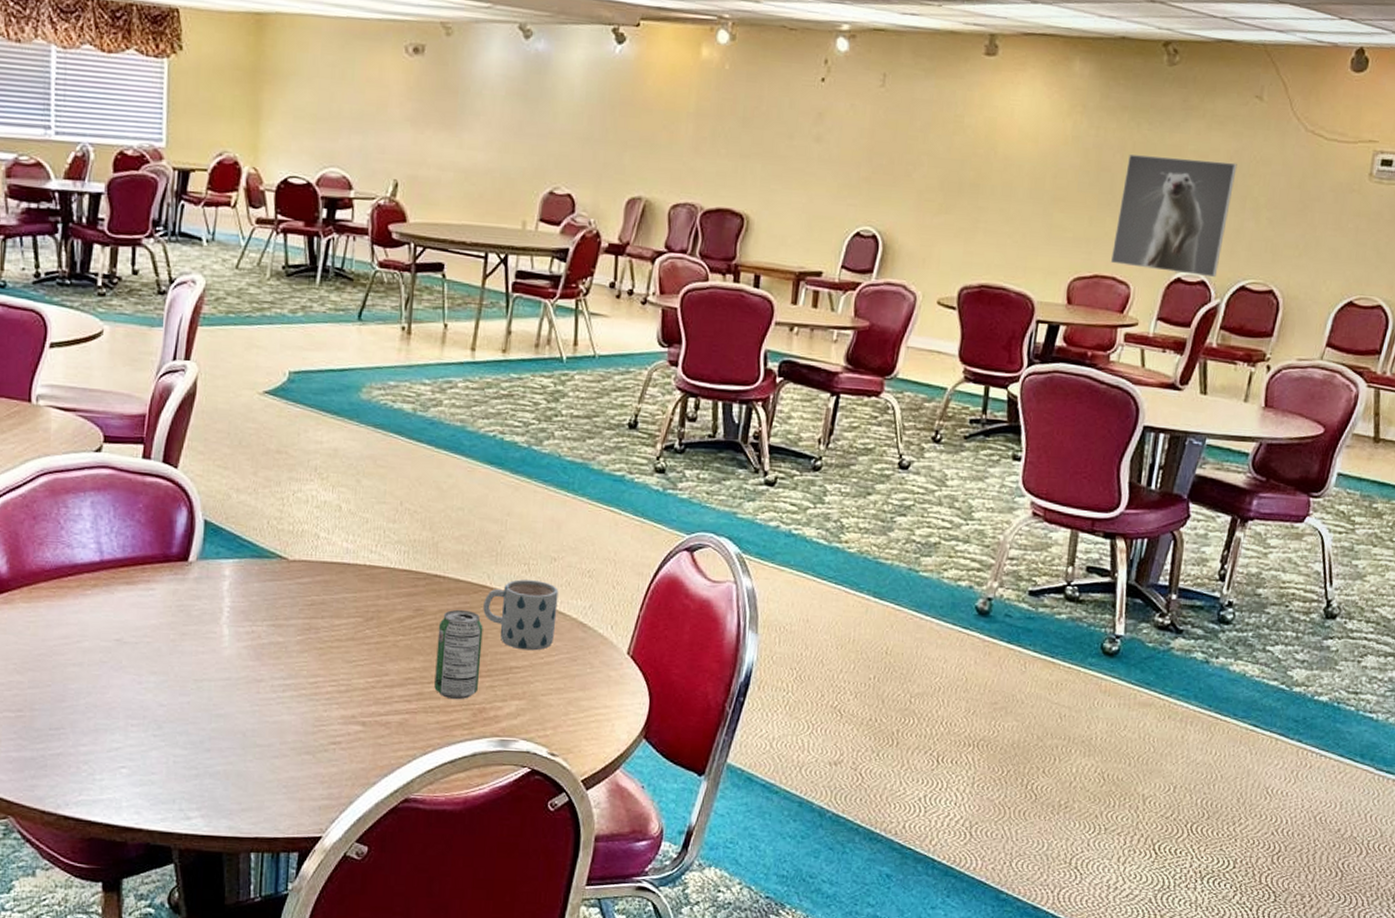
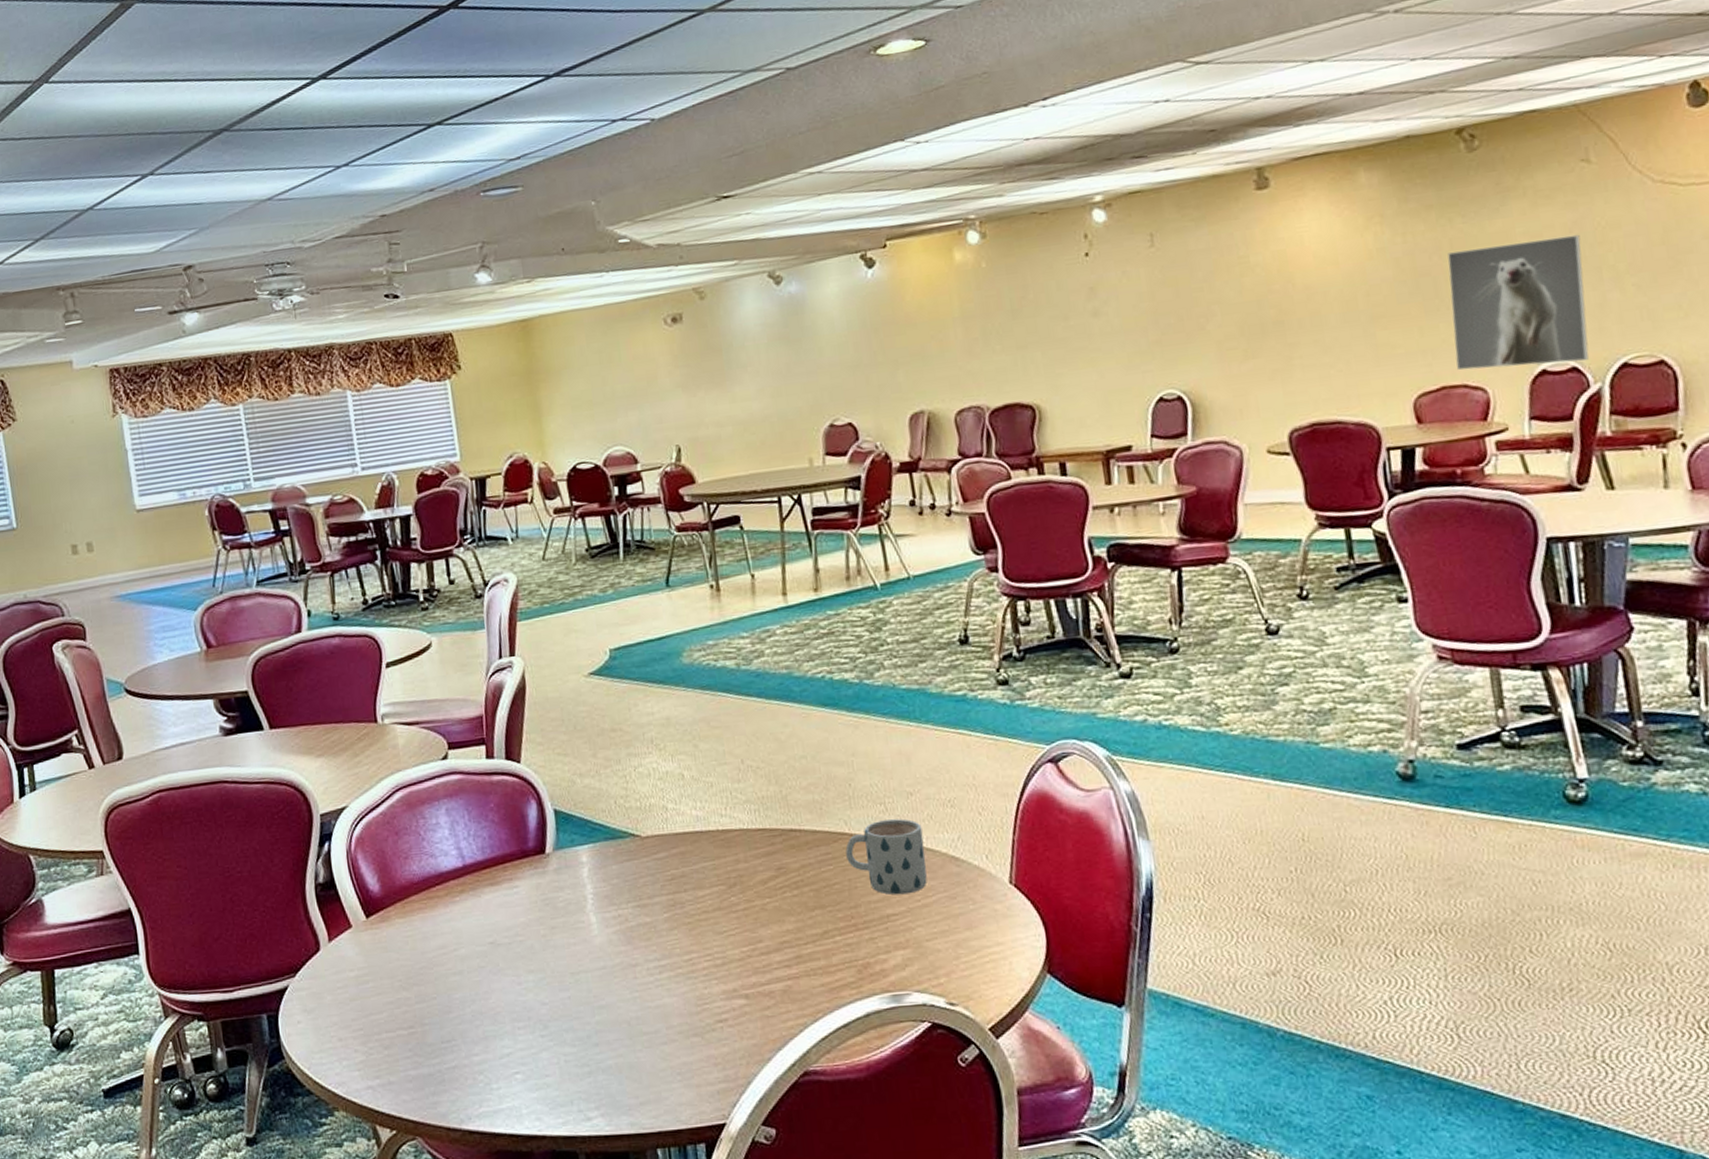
beverage can: present [434,609,483,700] -> none [803,861,858,959]

